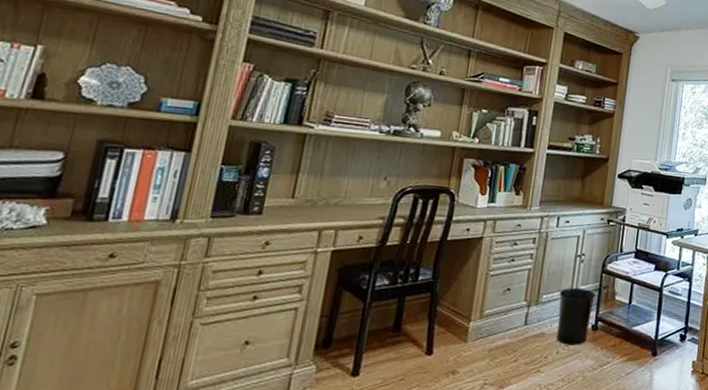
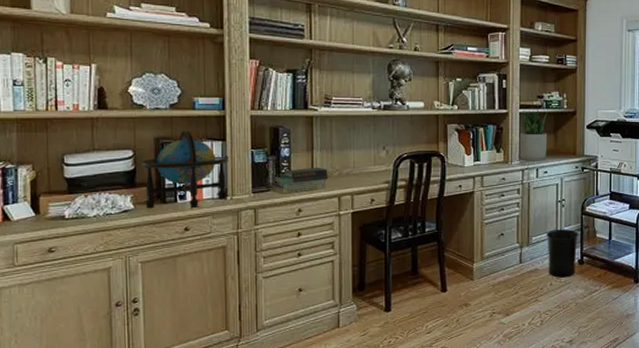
globe: none [63,135,189,231] -> present [142,130,228,209]
books: none [235,193,312,222] -> present [270,167,328,194]
planter: none [541,148,578,209] -> present [519,106,548,161]

